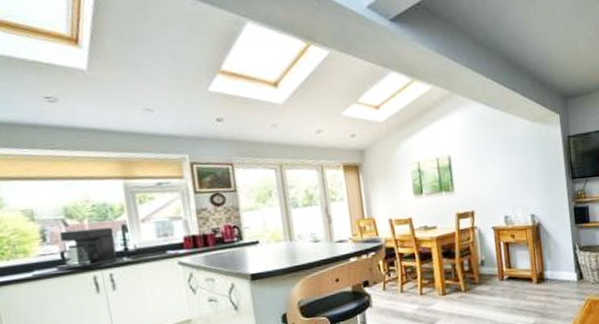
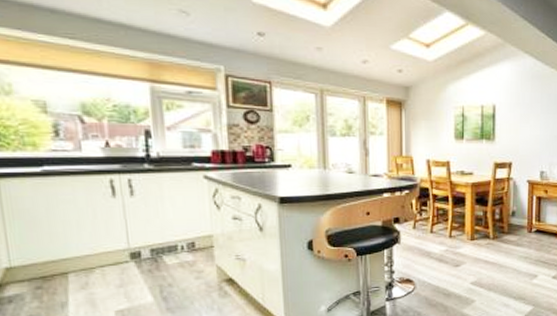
coffee maker: present [56,227,119,271] -> none [69,128,139,170]

